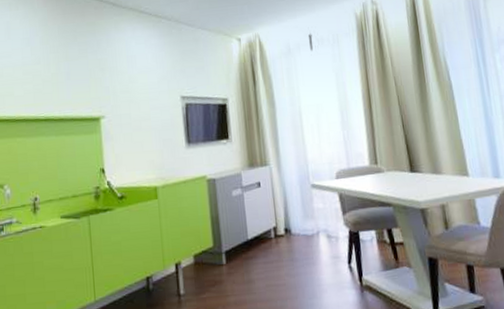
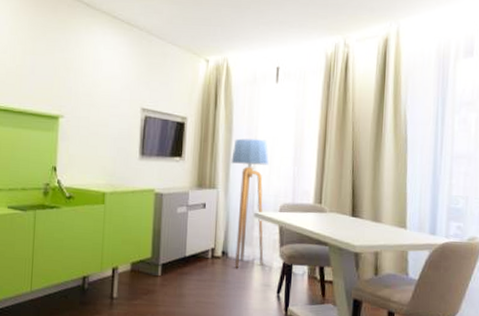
floor lamp: none [278,108,329,245] -> present [231,138,269,269]

